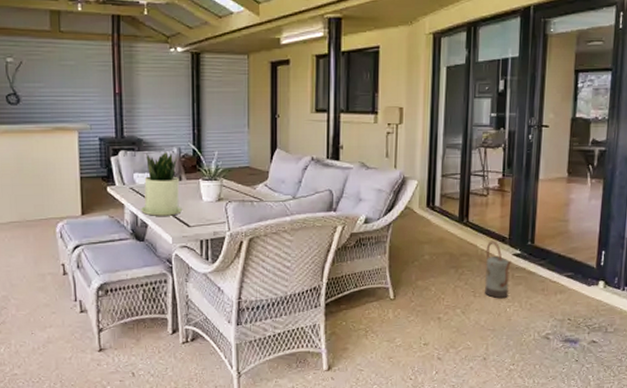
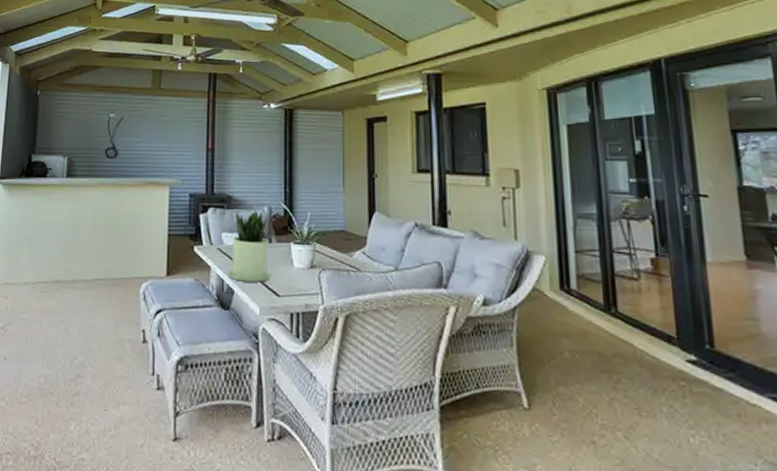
watering can: present [485,241,512,299] -> none [646,339,688,423]

